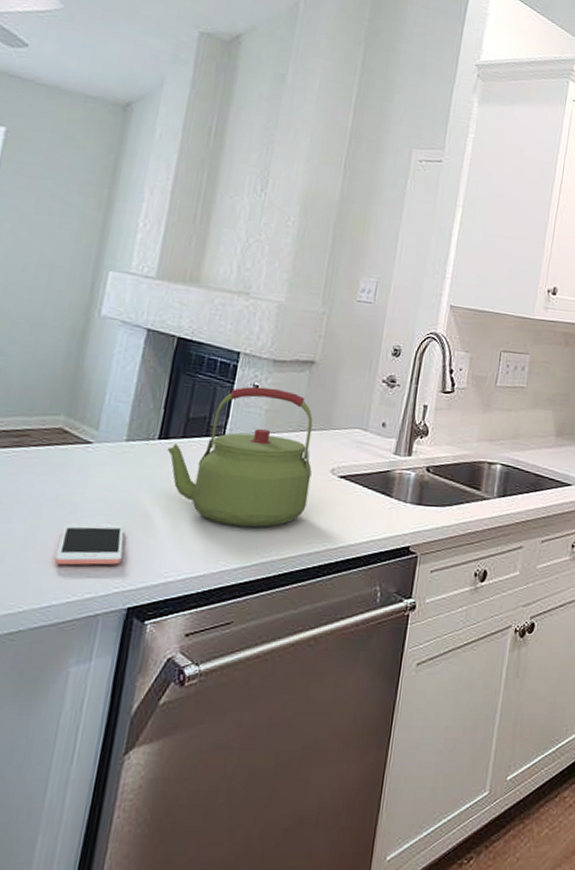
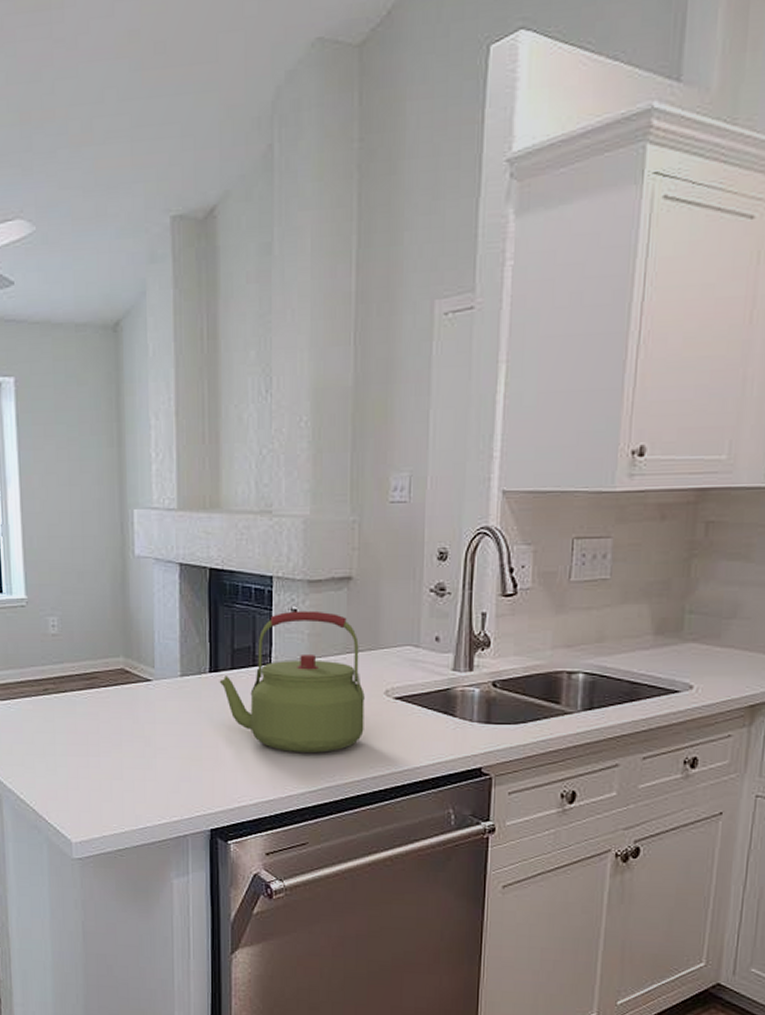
cell phone: present [54,524,125,566] -> none [141,755,197,793]

